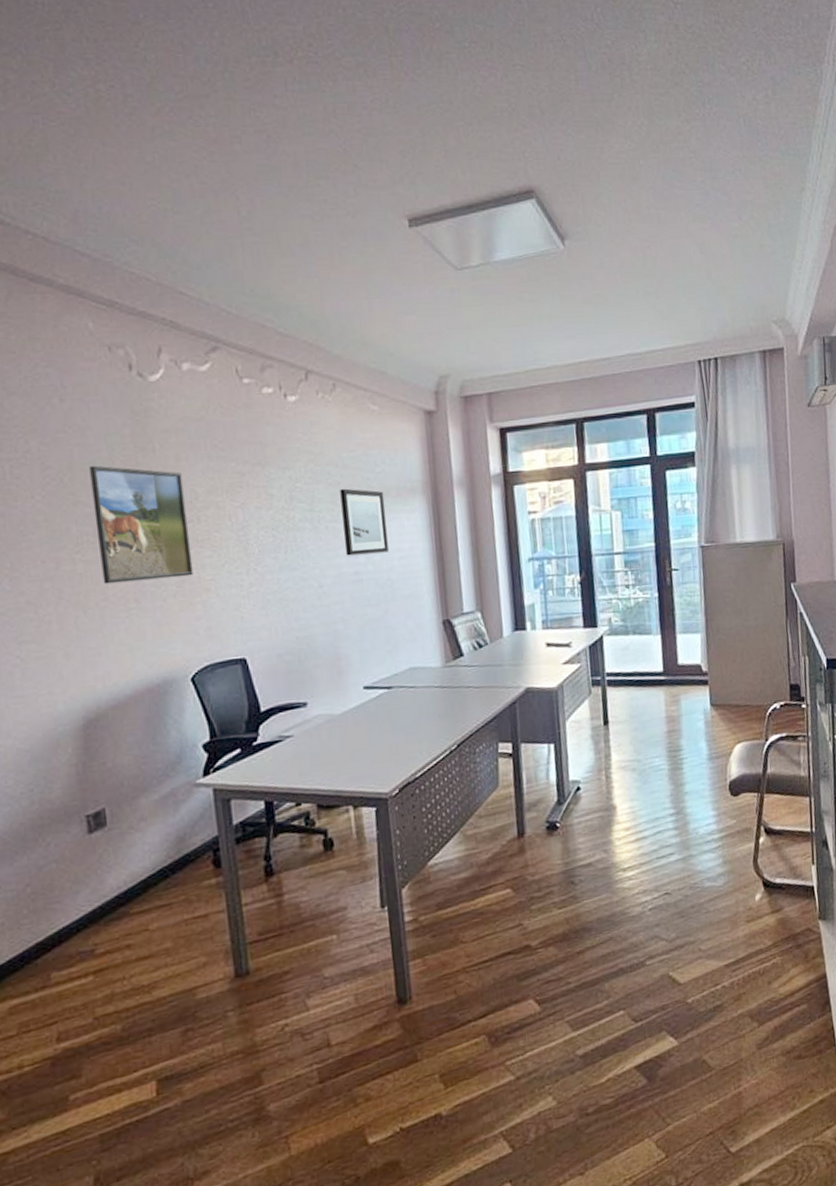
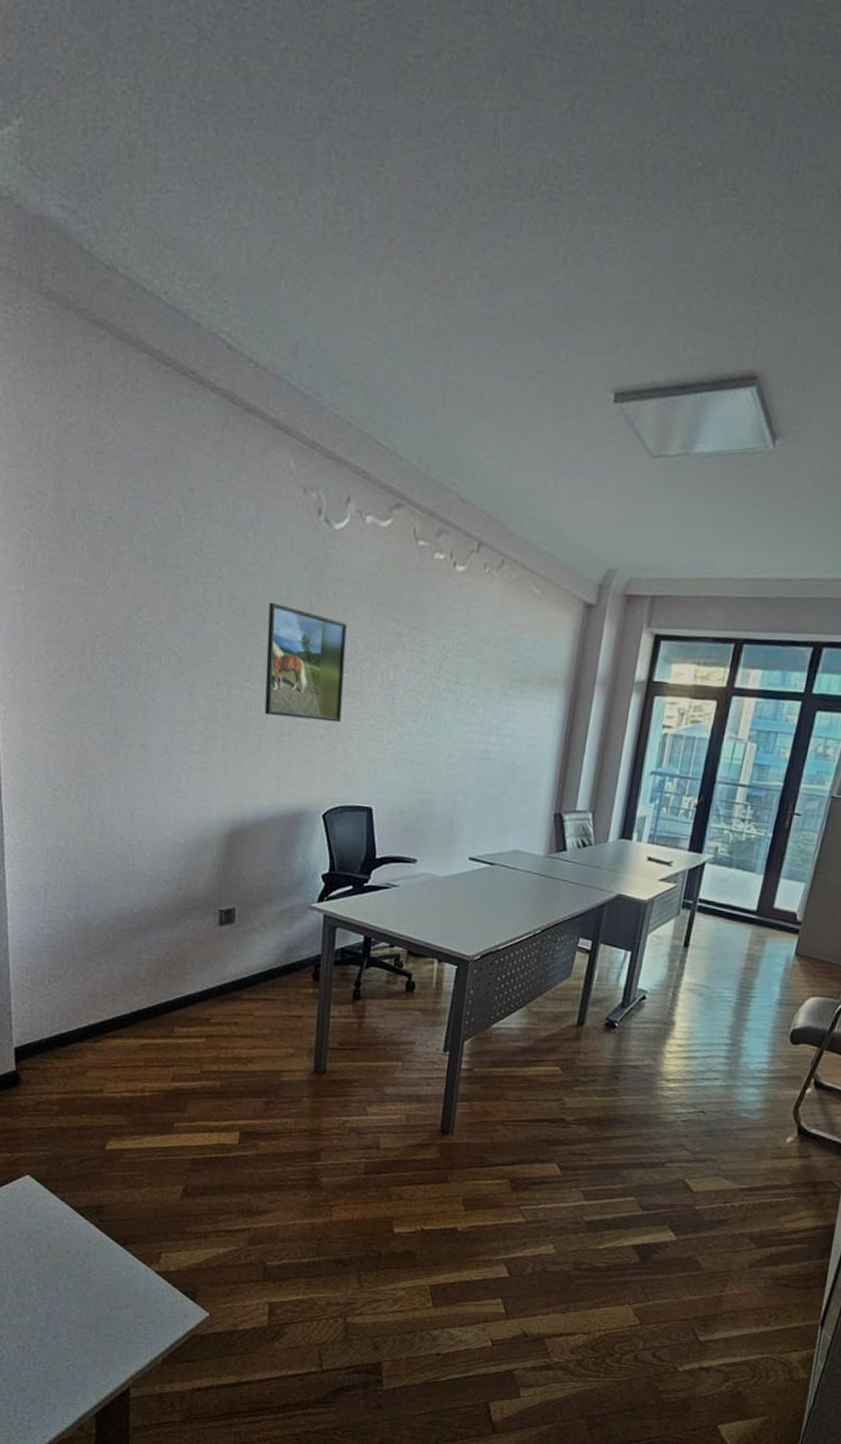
wall art: present [340,488,389,556] -> none [479,667,527,737]

